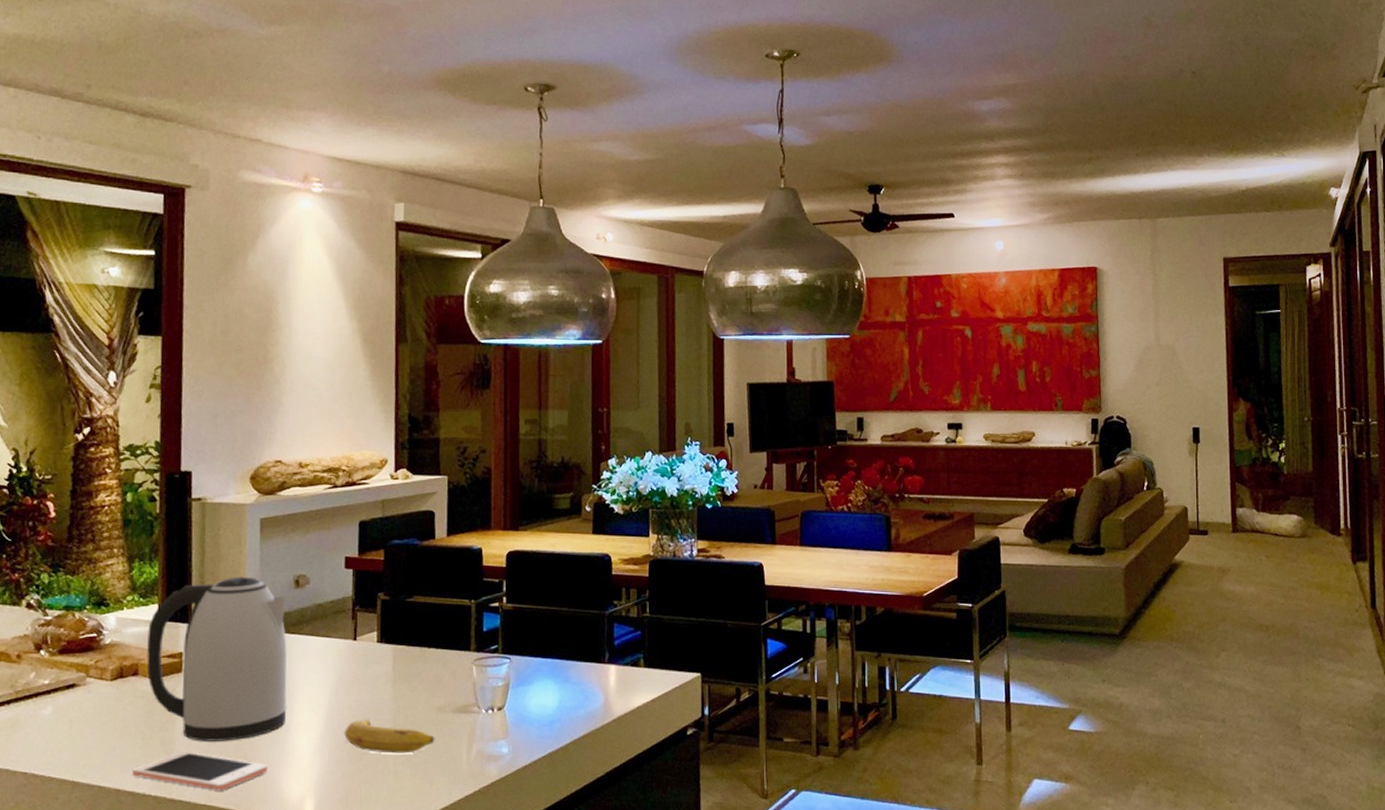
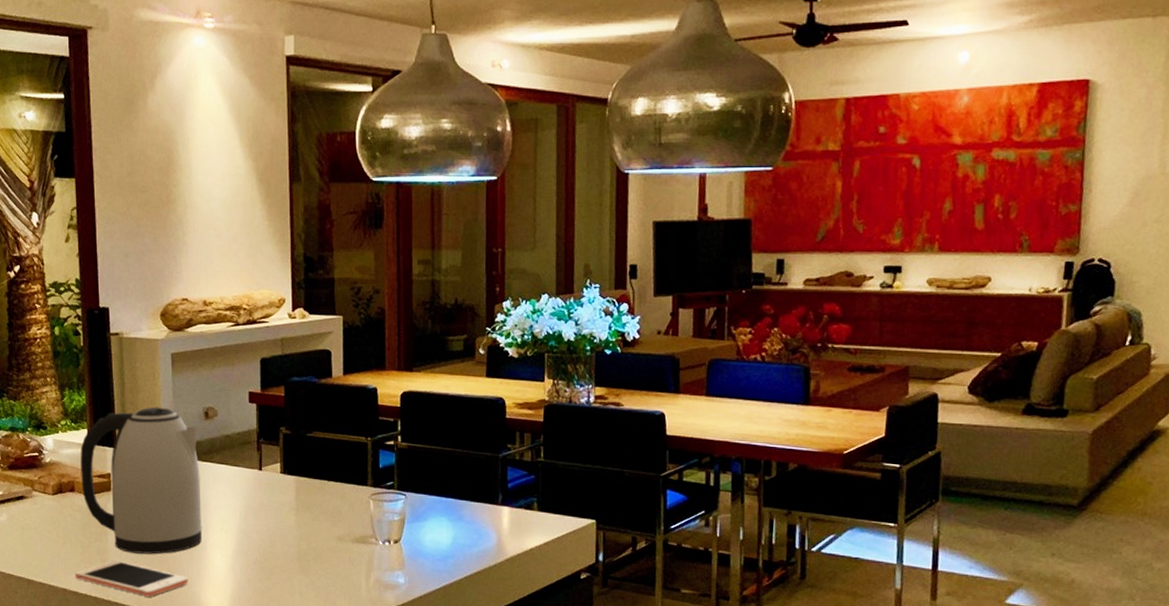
fruit: present [344,719,435,754] -> none [254,543,336,577]

